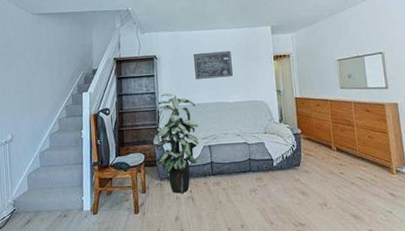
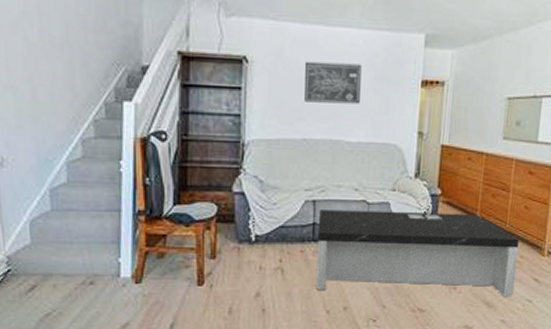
indoor plant: present [150,92,199,194] -> none [229,117,301,262]
coffee table: none [214,145,375,213] -> present [317,210,519,297]

